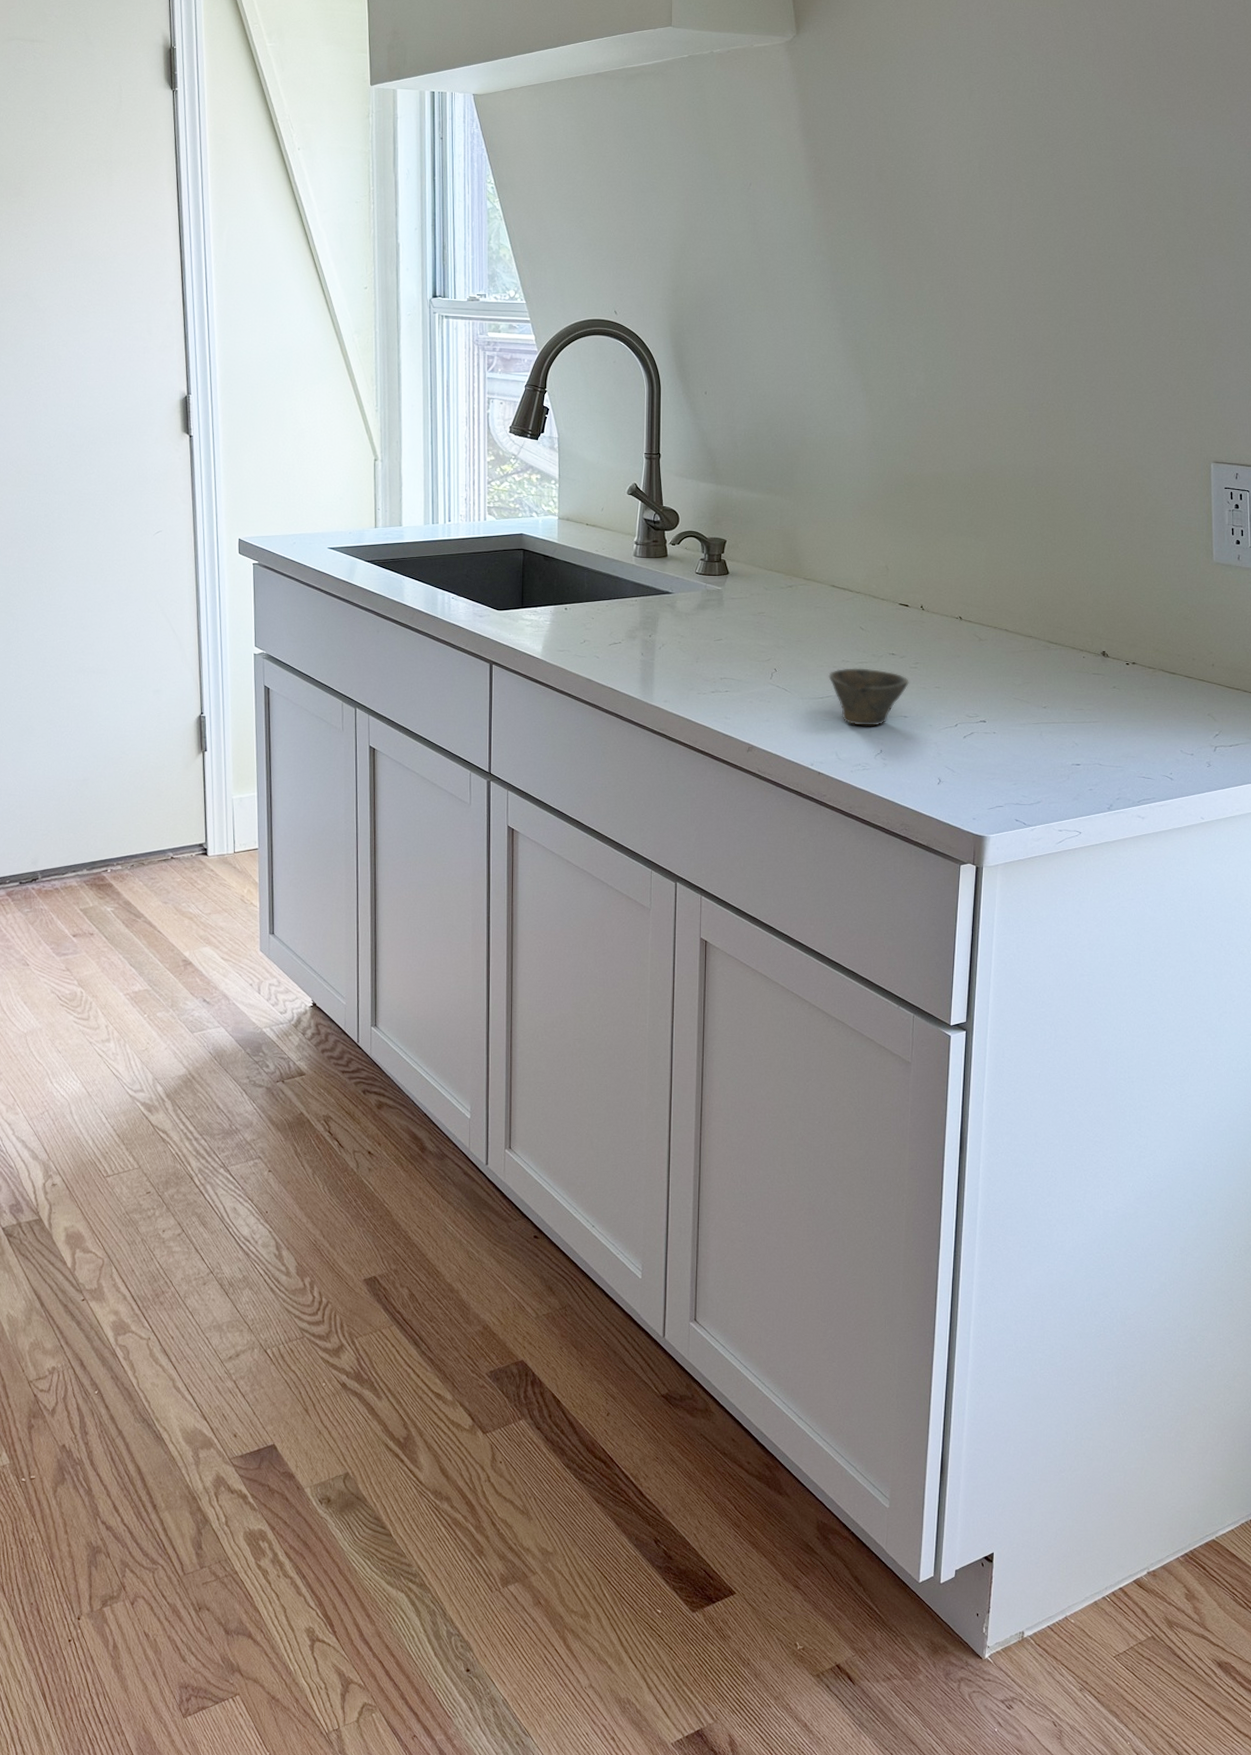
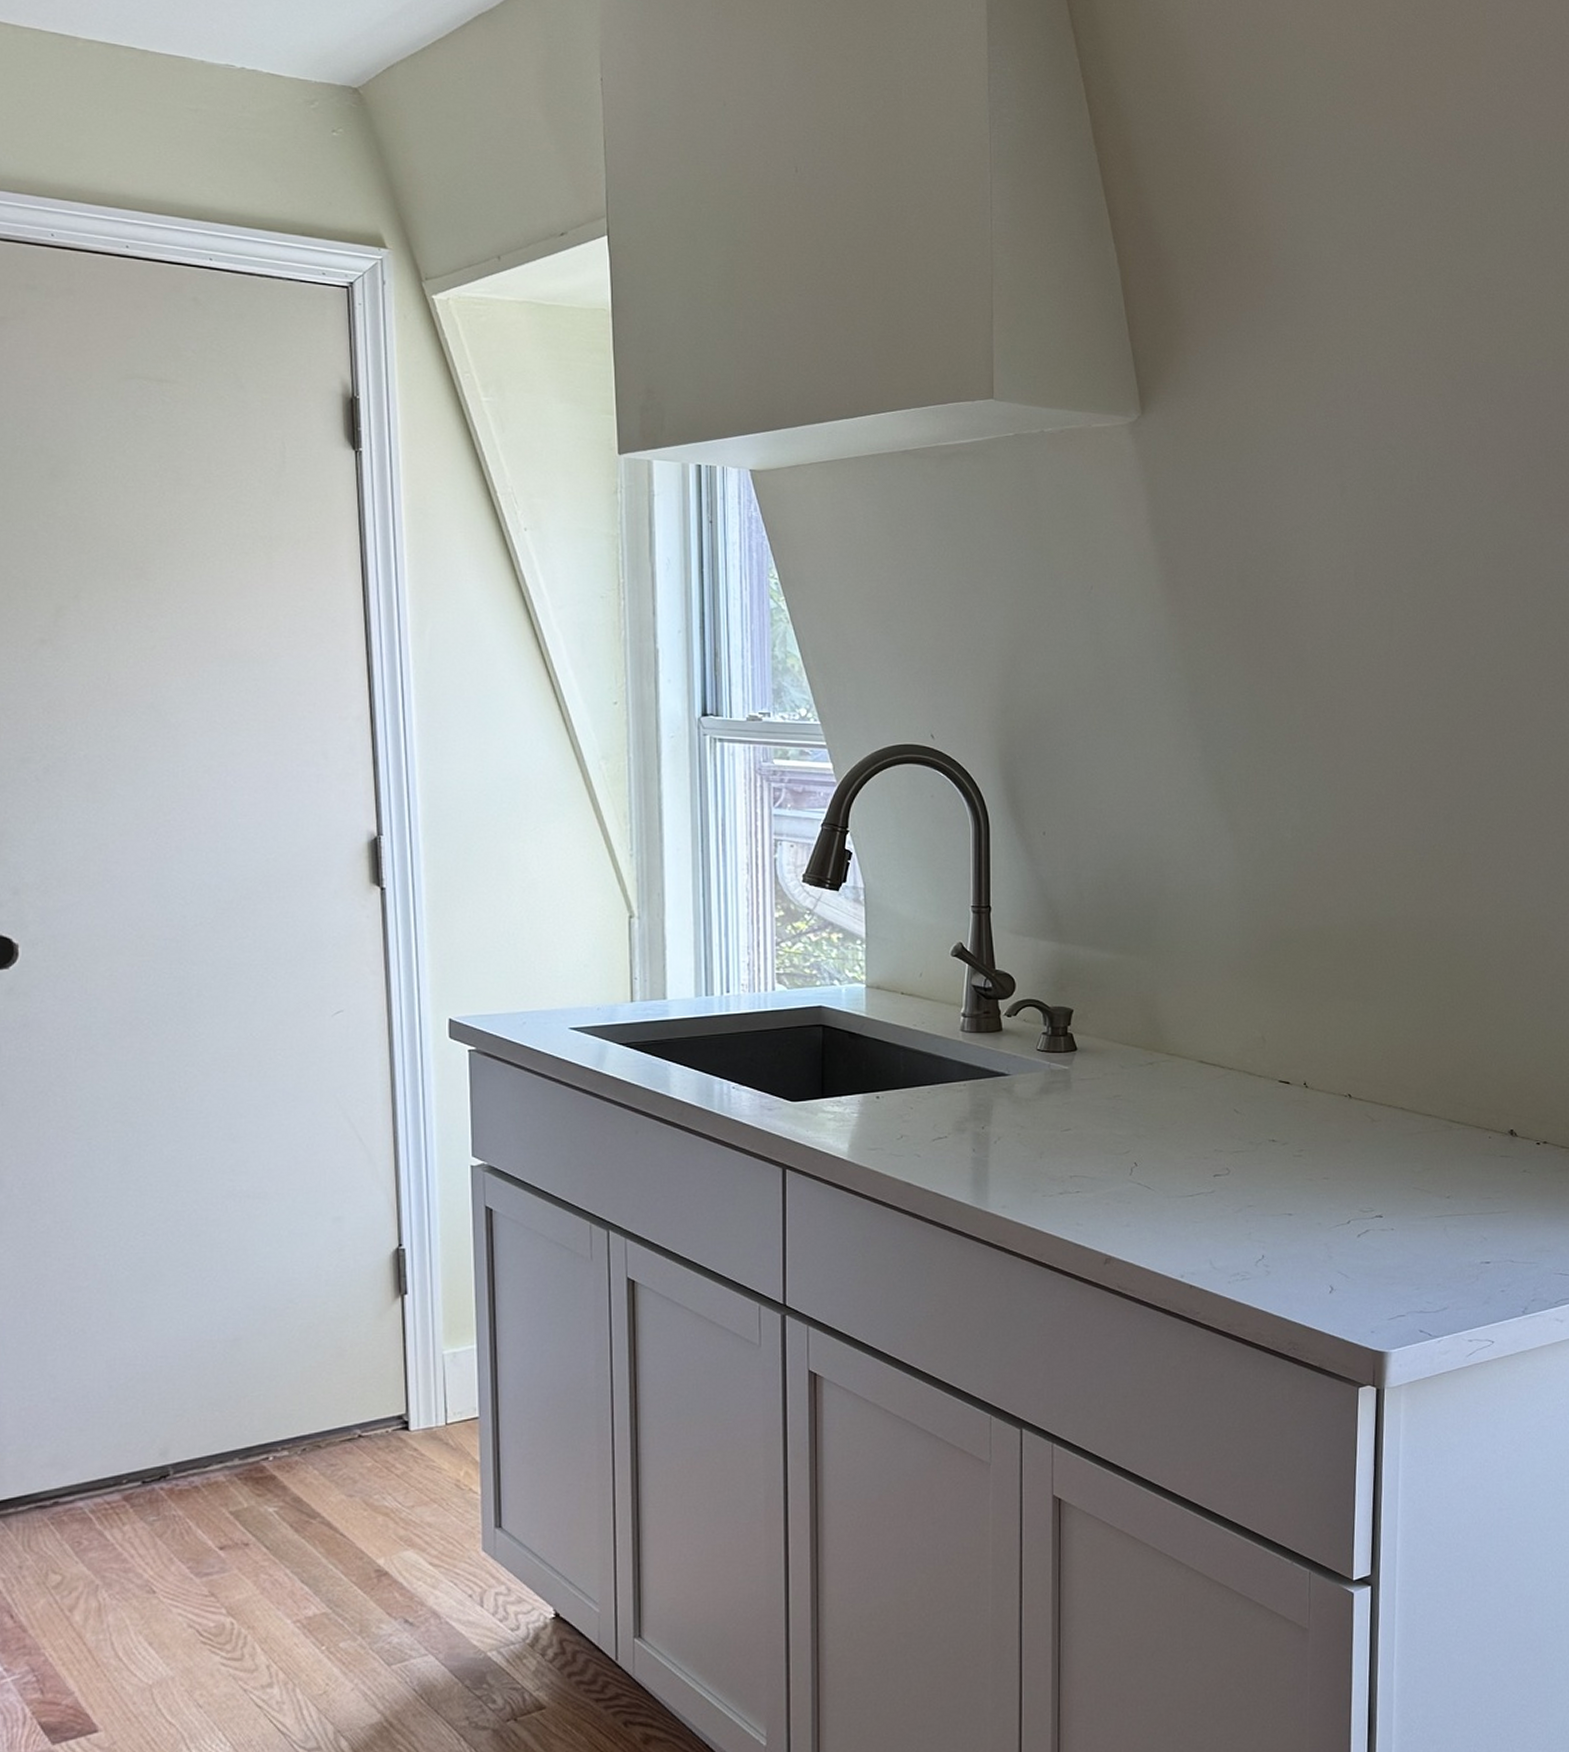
cup: present [828,668,909,726] -> none [1199,1158,1293,1227]

